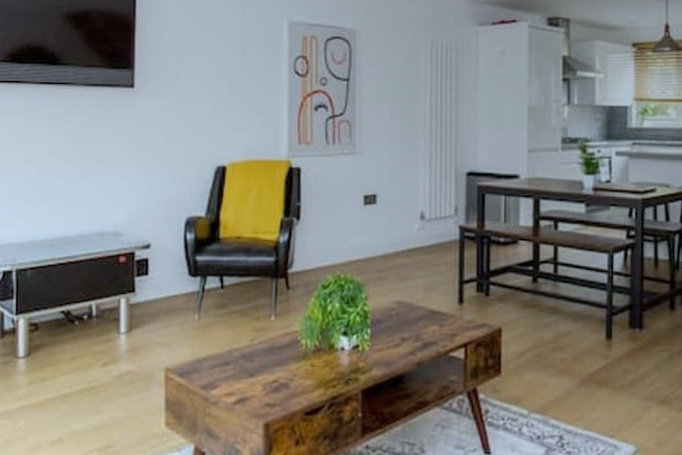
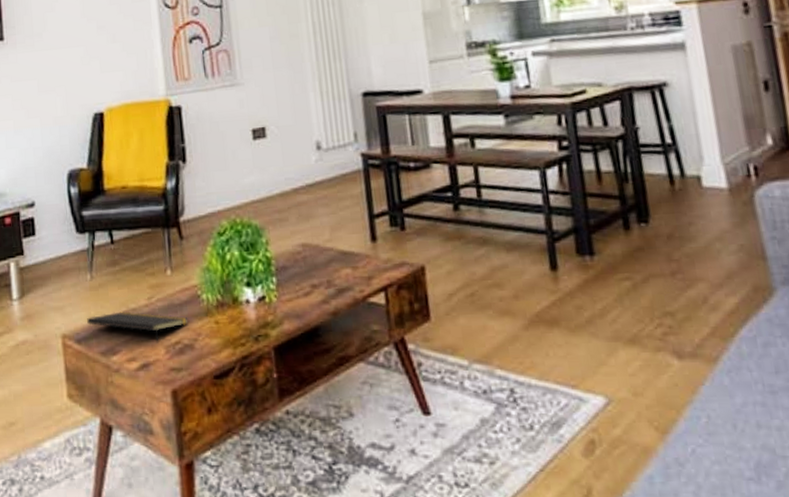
notepad: none [191,350,287,381] -> present [87,311,188,343]

